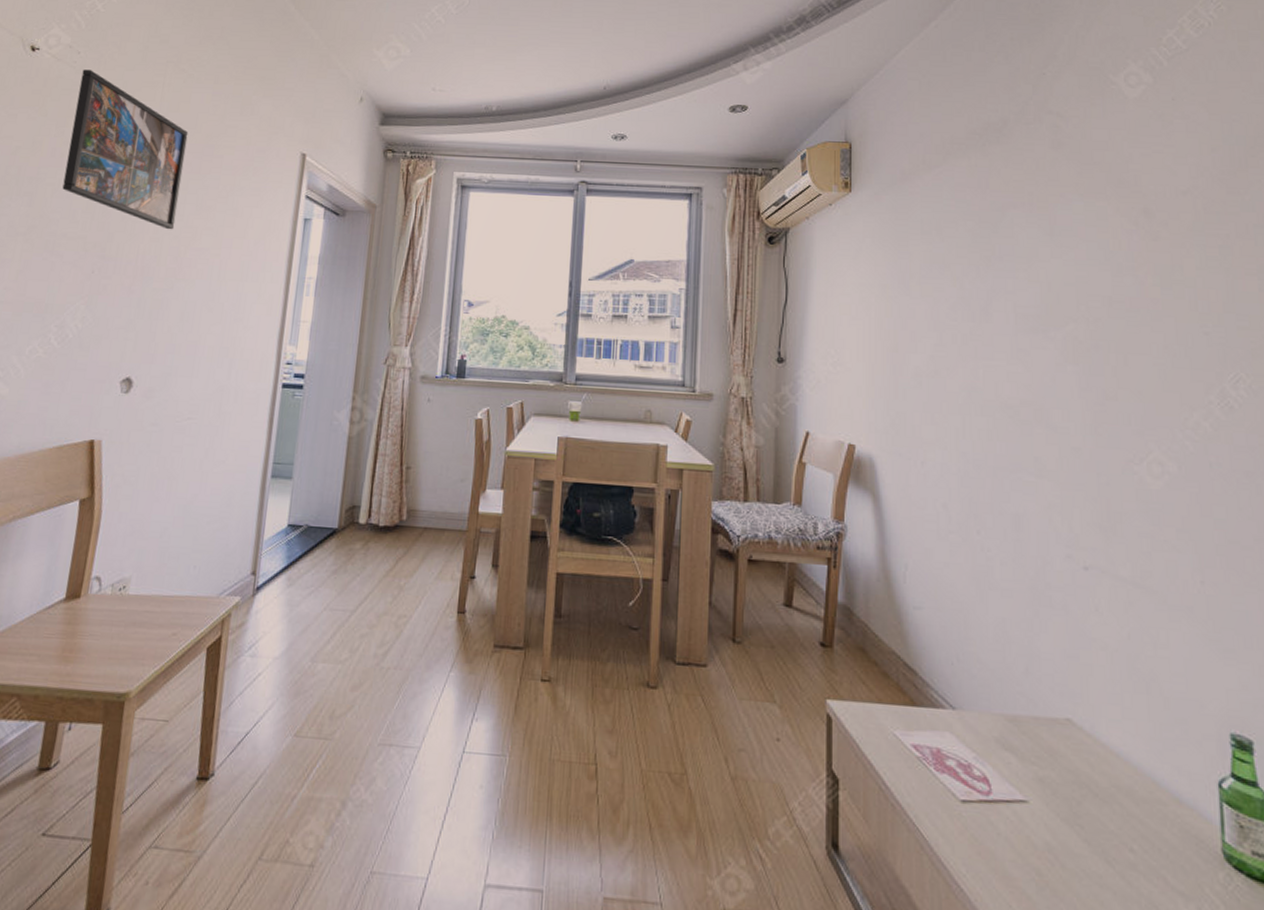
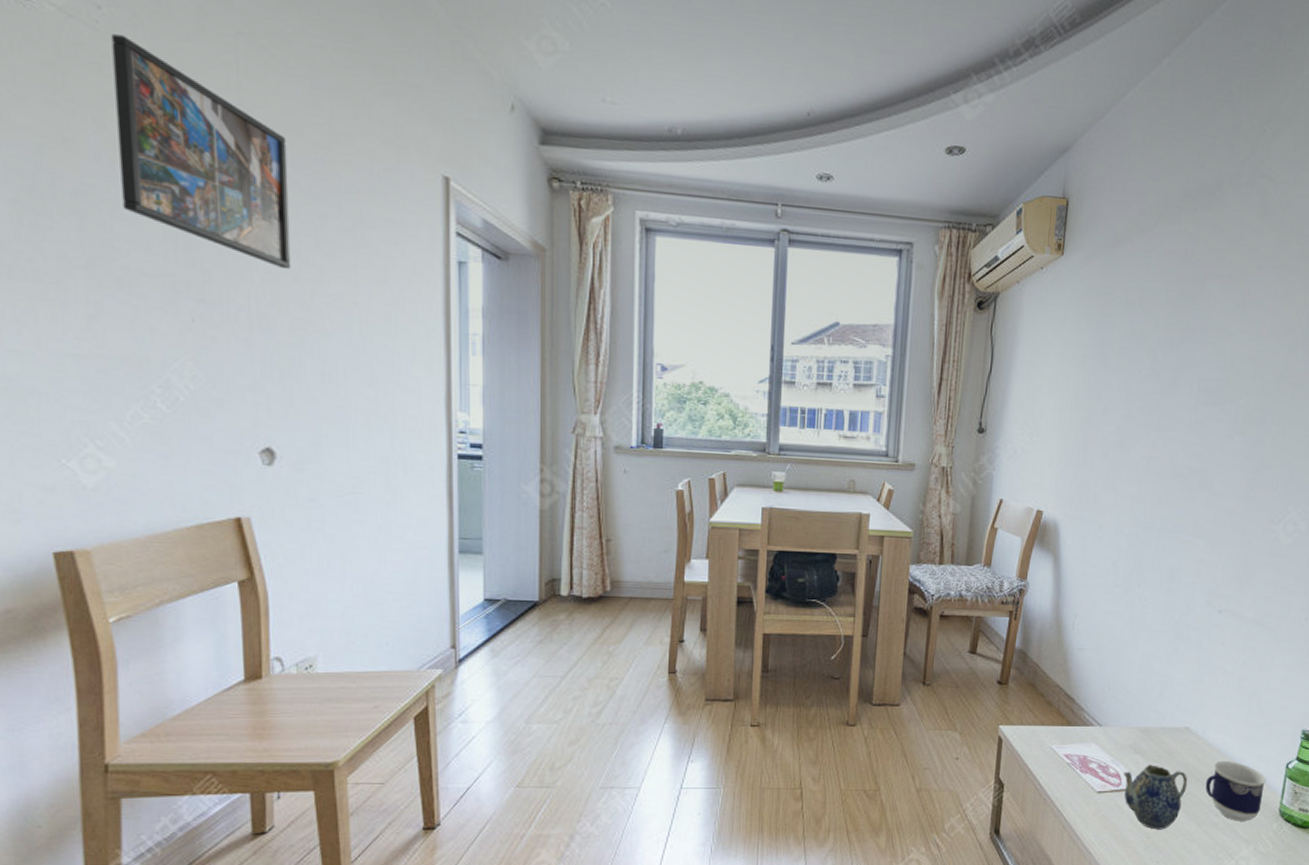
teapot: none [992,767,1083,865] -> present [1123,765,1188,830]
cup: none [1107,769,1195,864] -> present [1205,761,1267,821]

